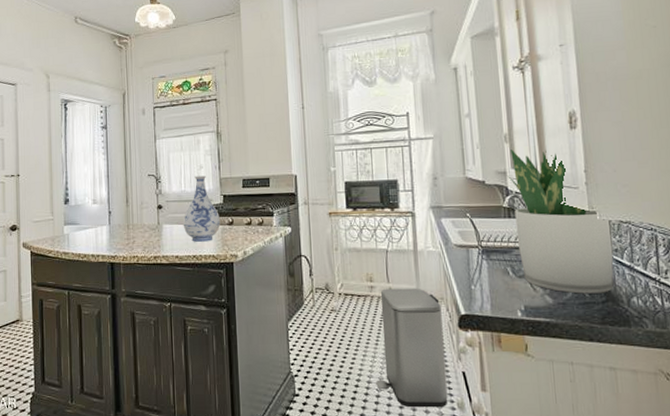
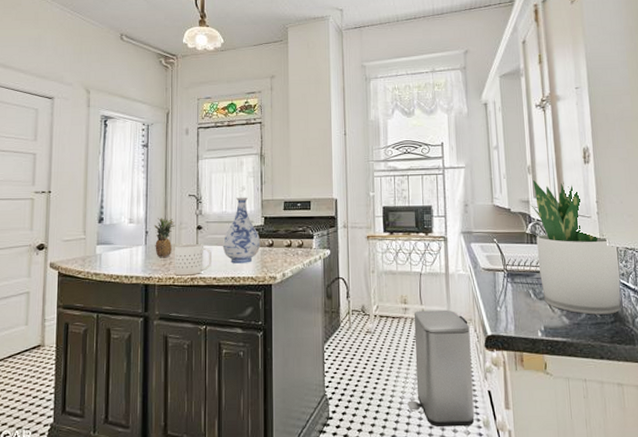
fruit: none [116,198,137,237] -> present [154,218,175,257]
mug: none [136,222,173,255] -> present [174,243,212,276]

